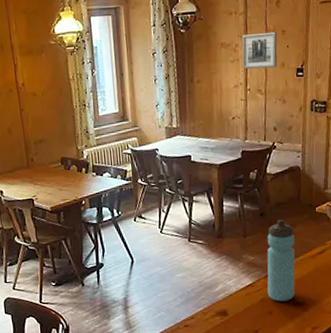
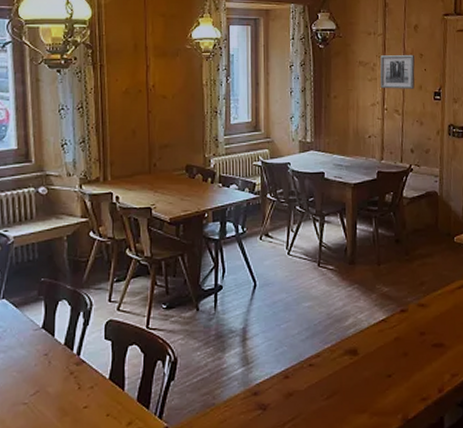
water bottle: present [267,219,295,302] -> none [402,248,433,342]

